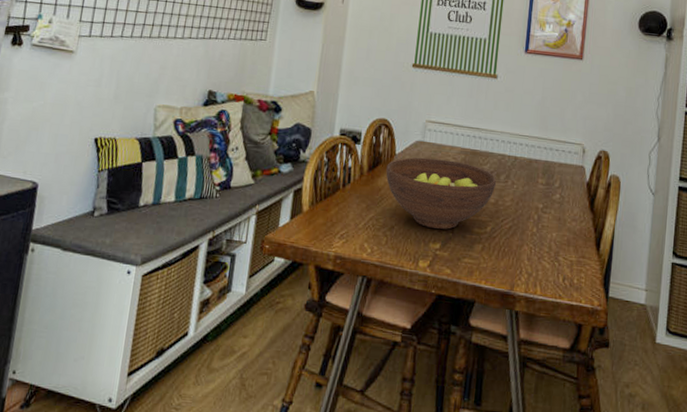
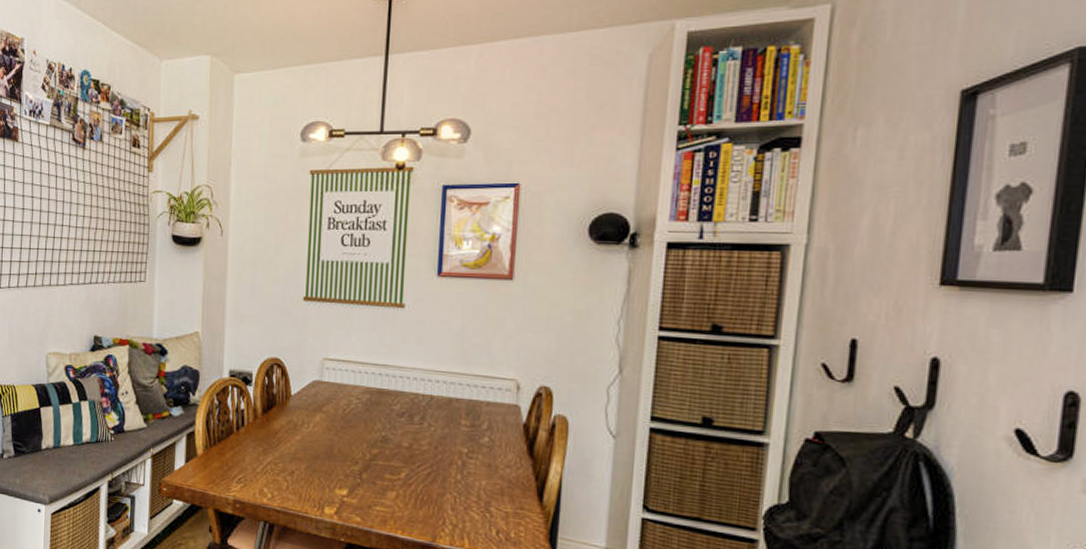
fruit bowl: present [386,157,496,229] -> none [282,398,409,475]

